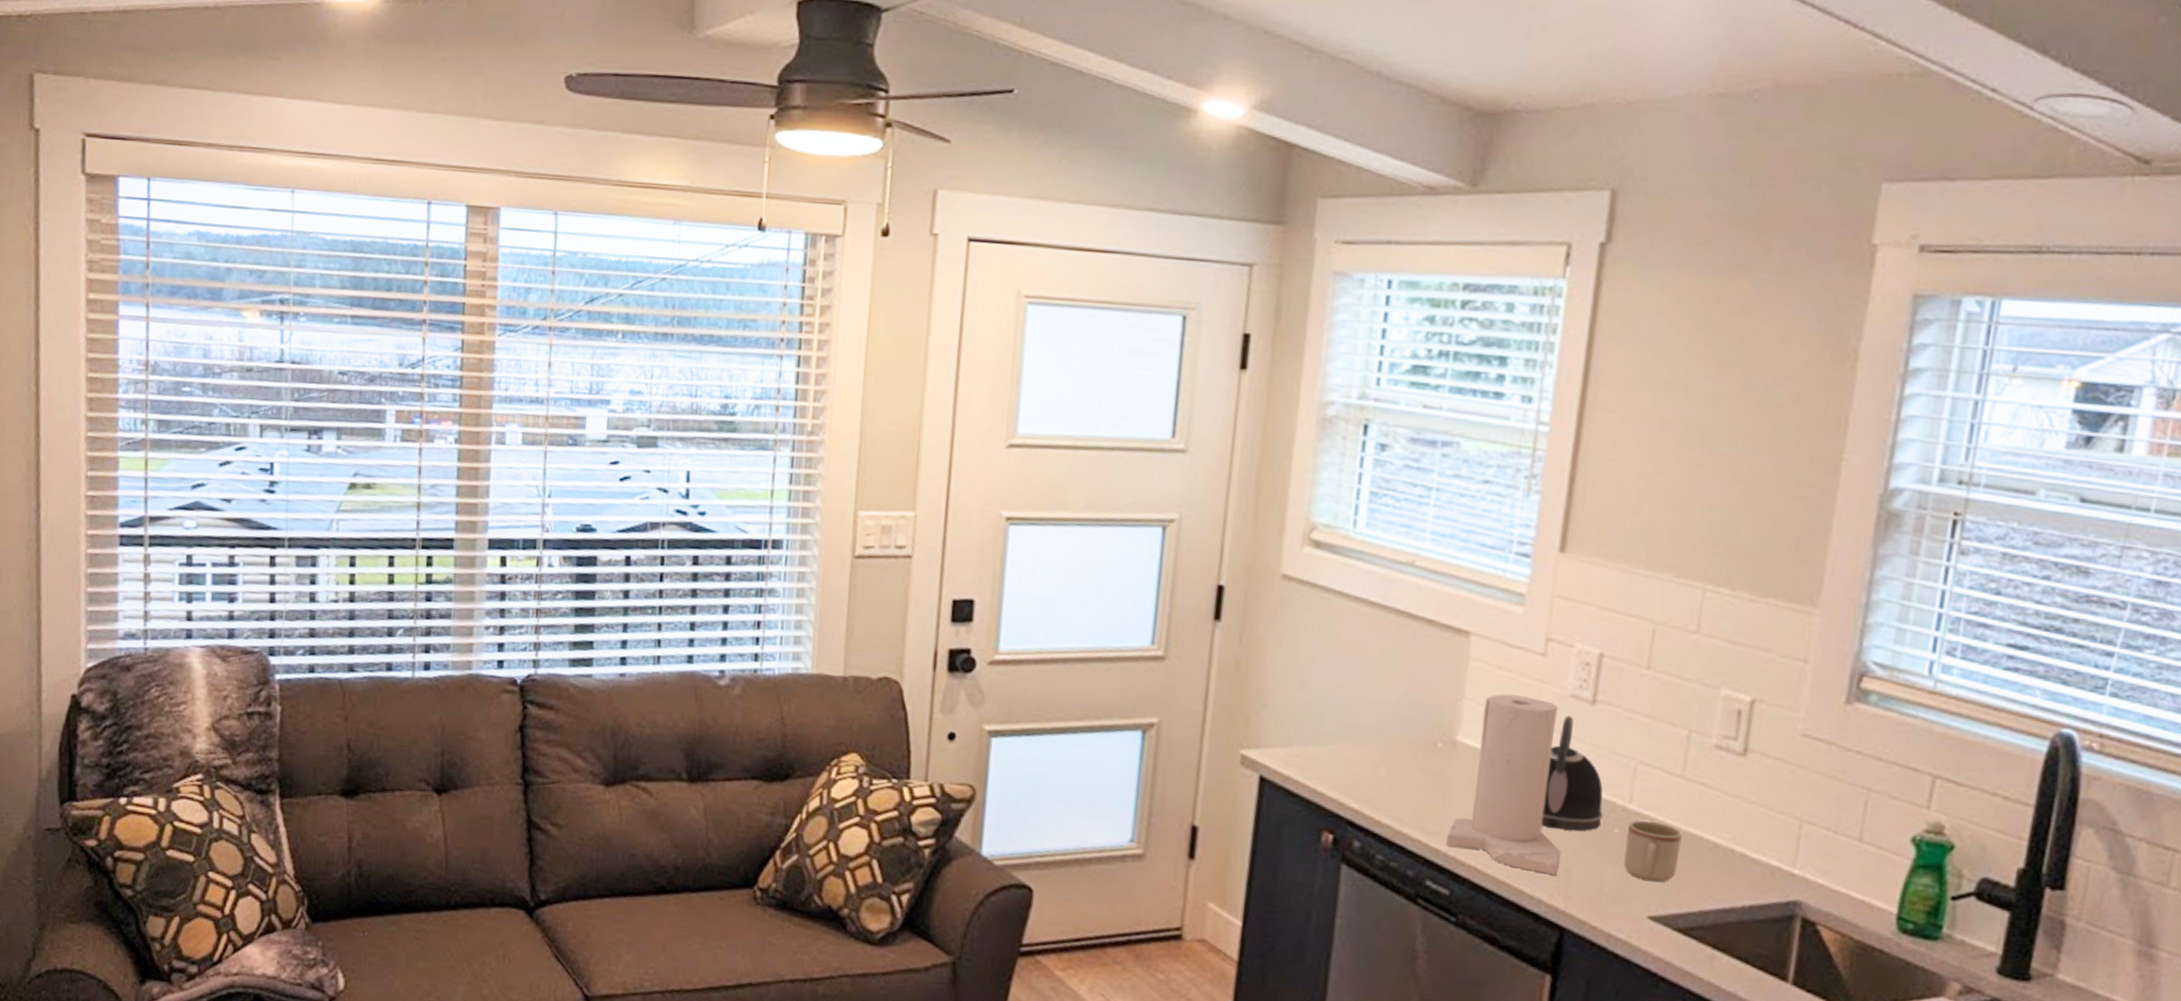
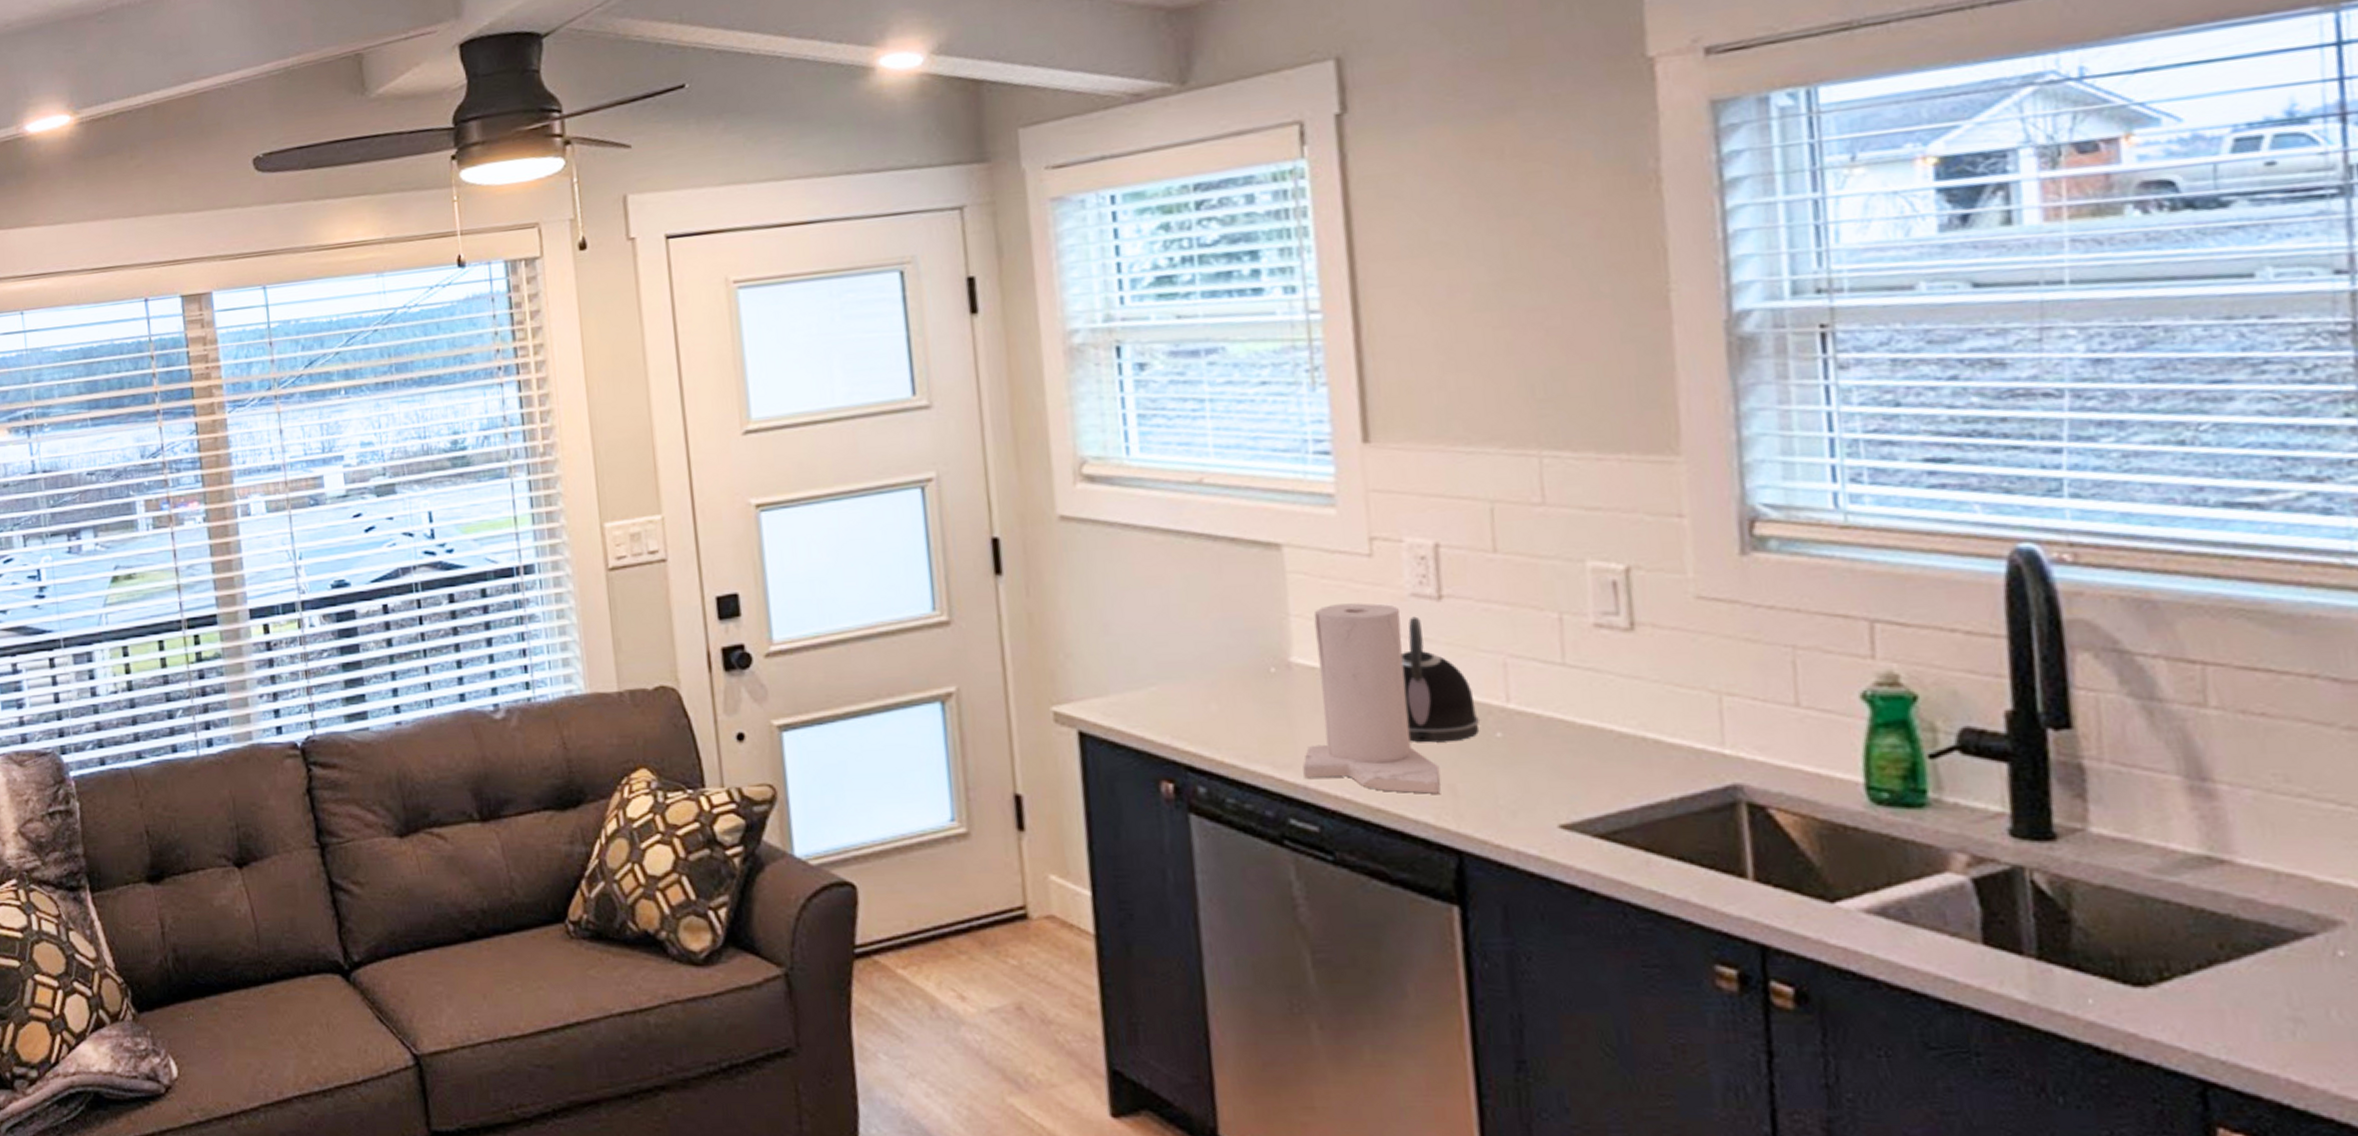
mug: present [1623,820,1682,882] -> none [1511,718,1582,785]

